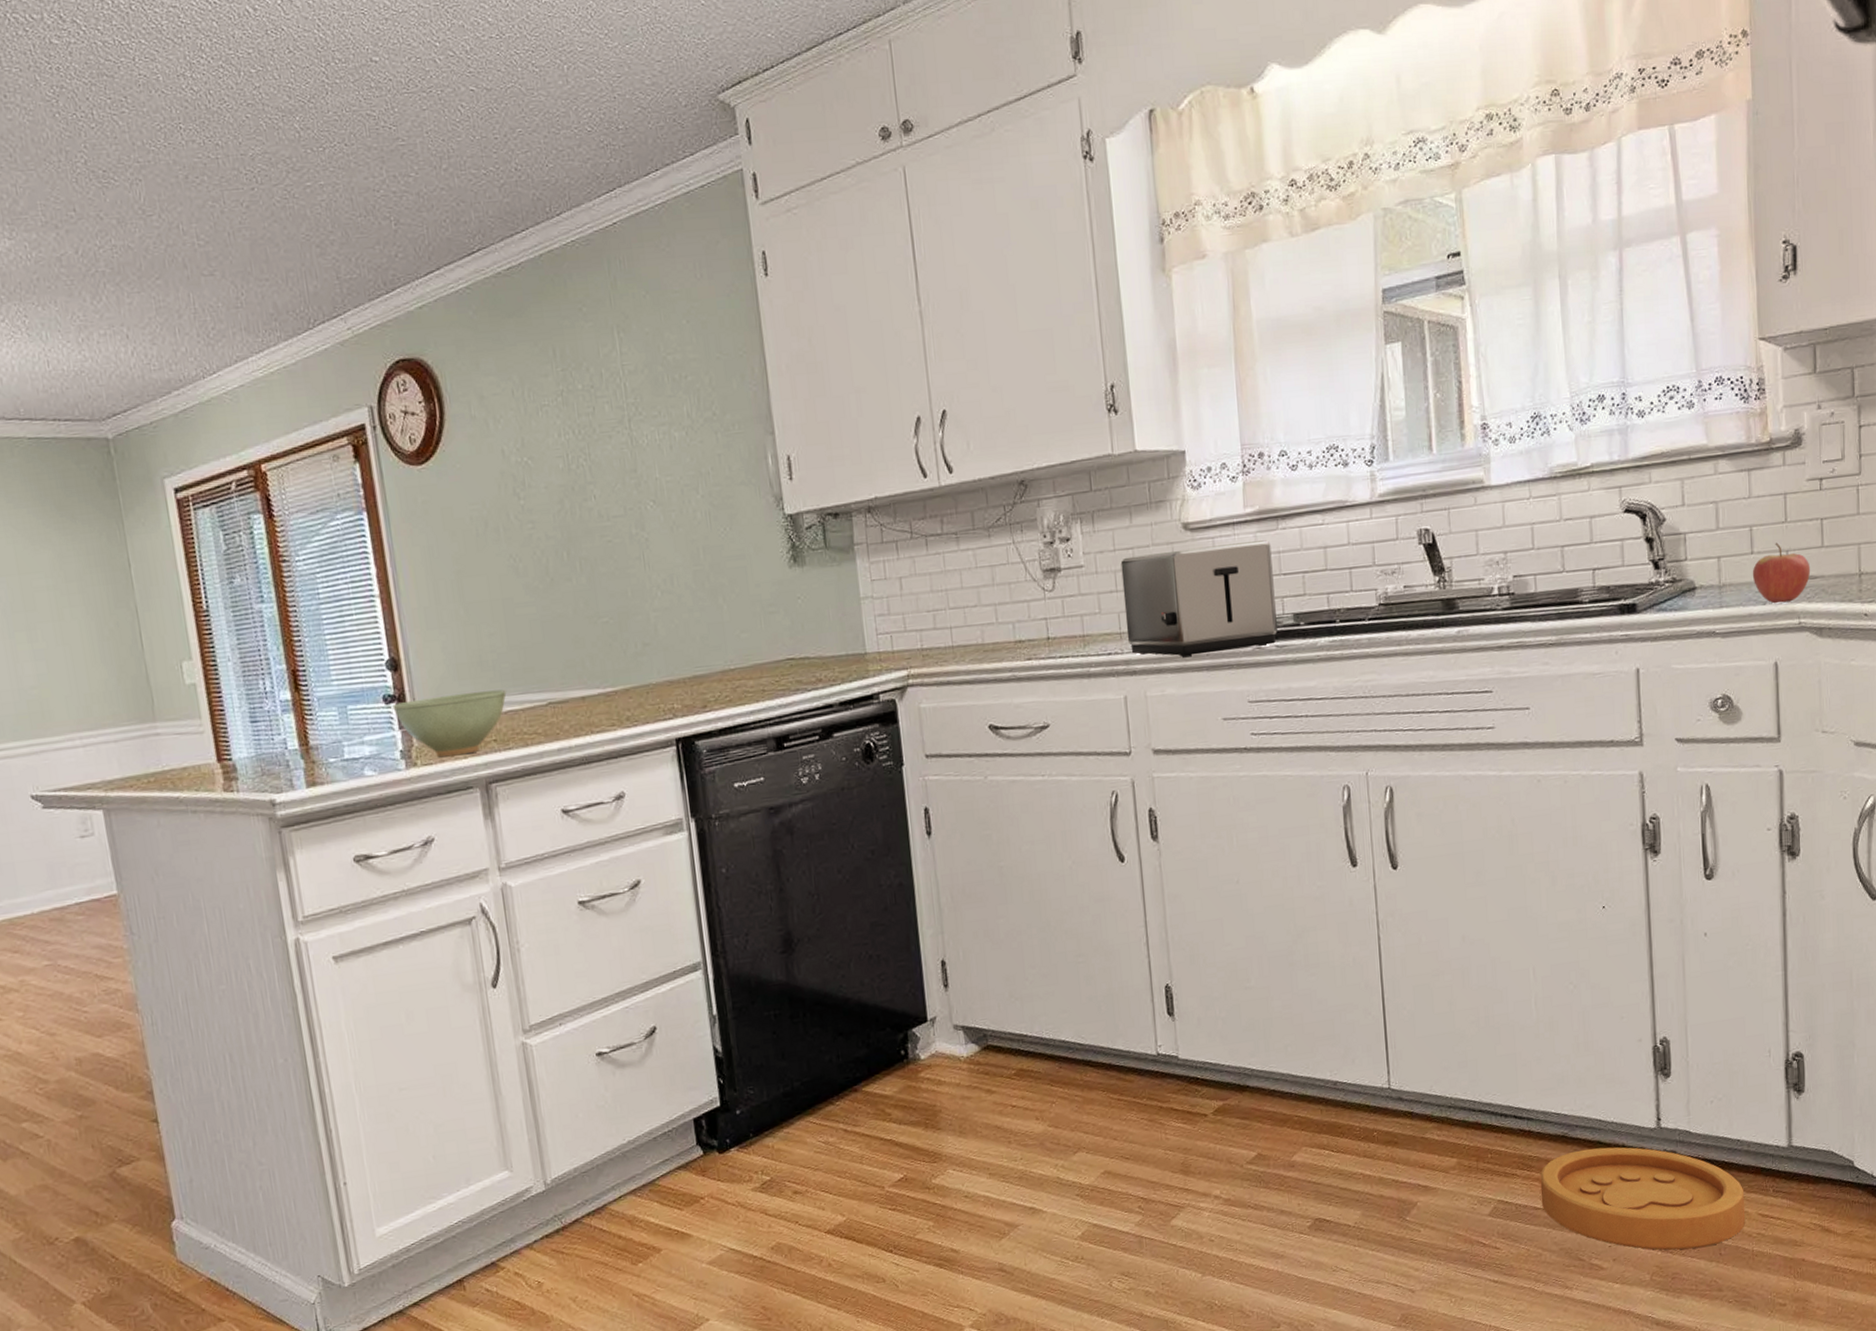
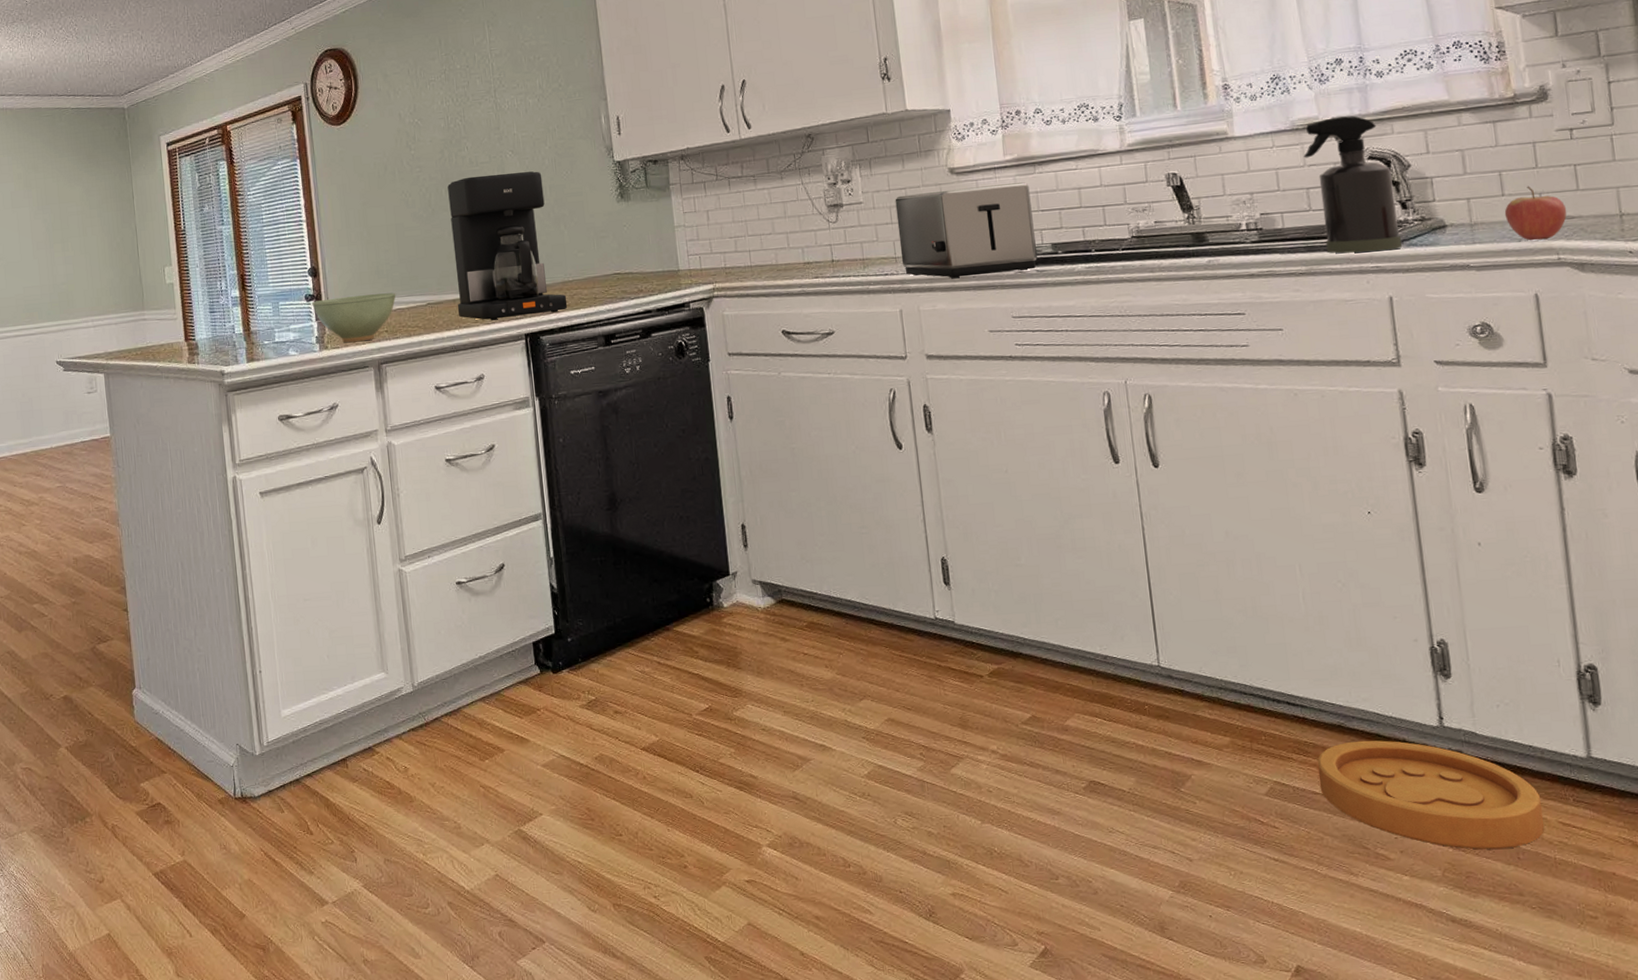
coffee maker: none [570,527,729,723] -> present [447,171,568,321]
spray bottle: none [1560,462,1653,621] -> present [1303,116,1403,253]

